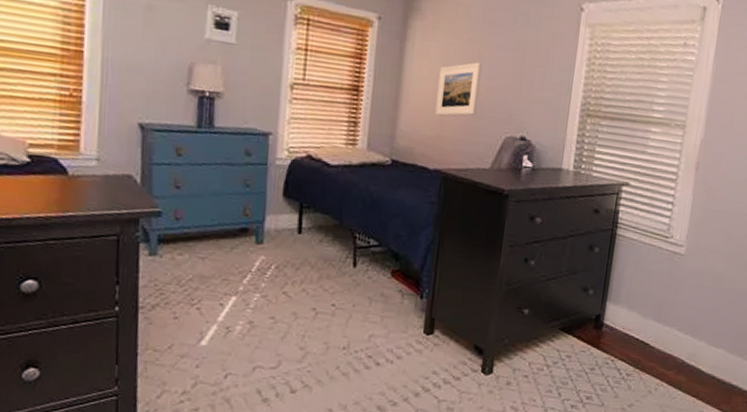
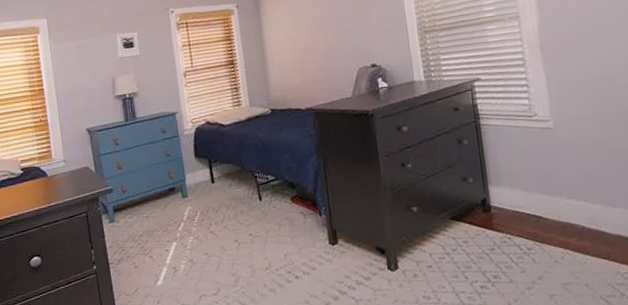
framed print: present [435,62,482,117] -> none [292,16,329,66]

